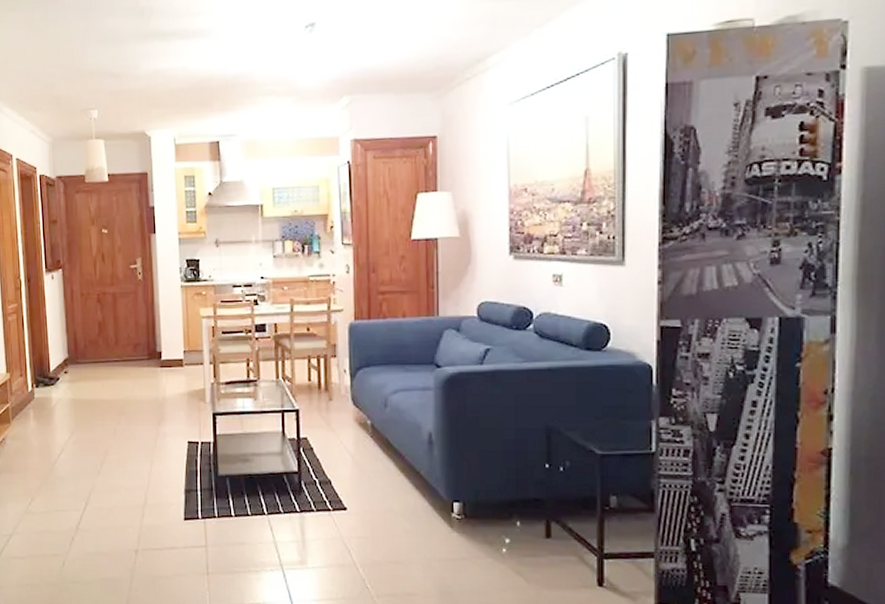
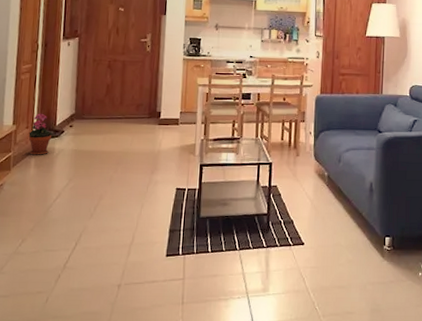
potted plant: none [22,358,48,406] -> present [27,113,53,155]

